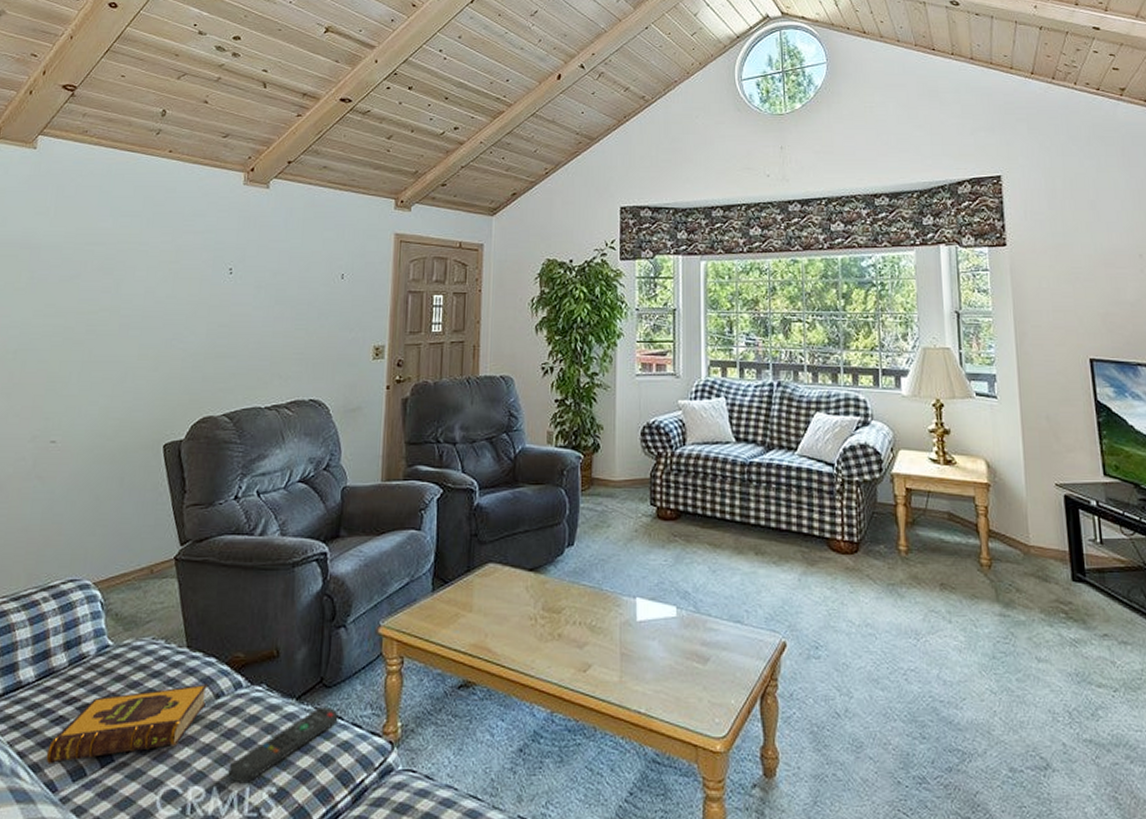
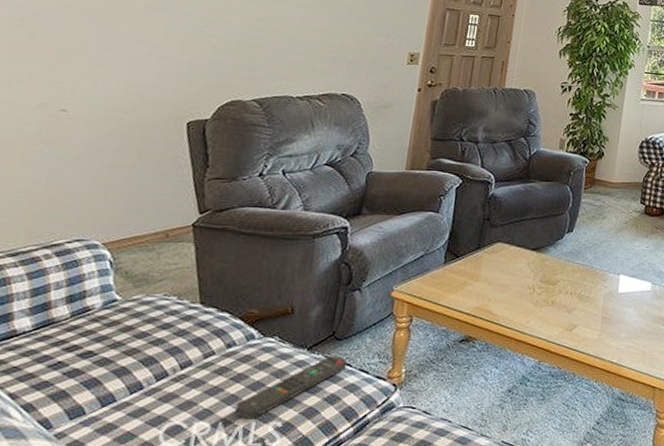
hardback book: present [45,683,207,765] -> none [40,335,219,405]

